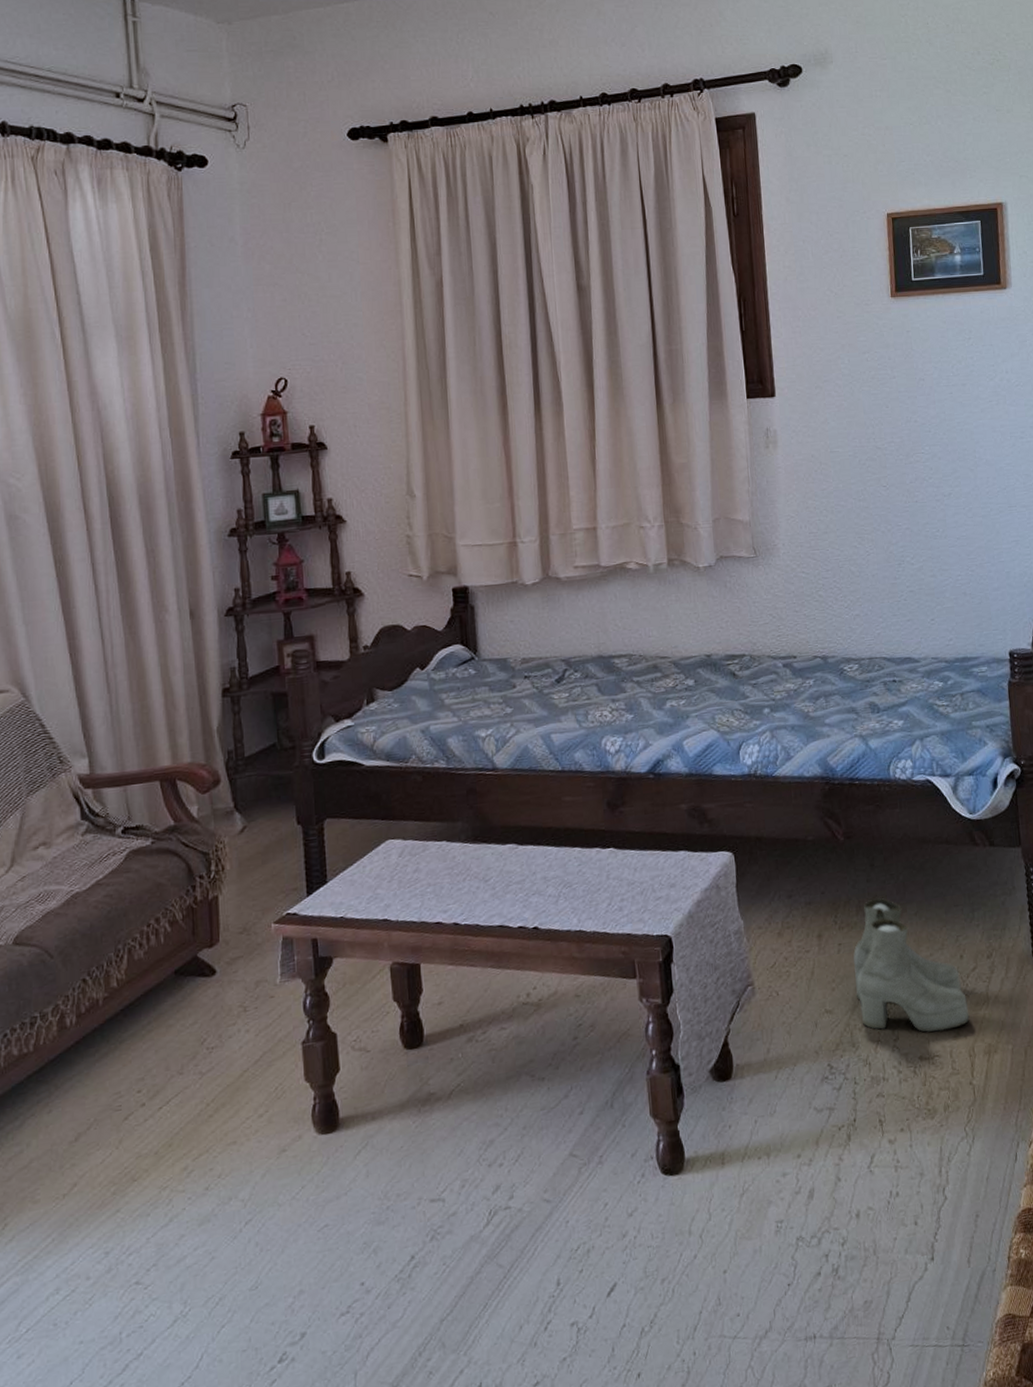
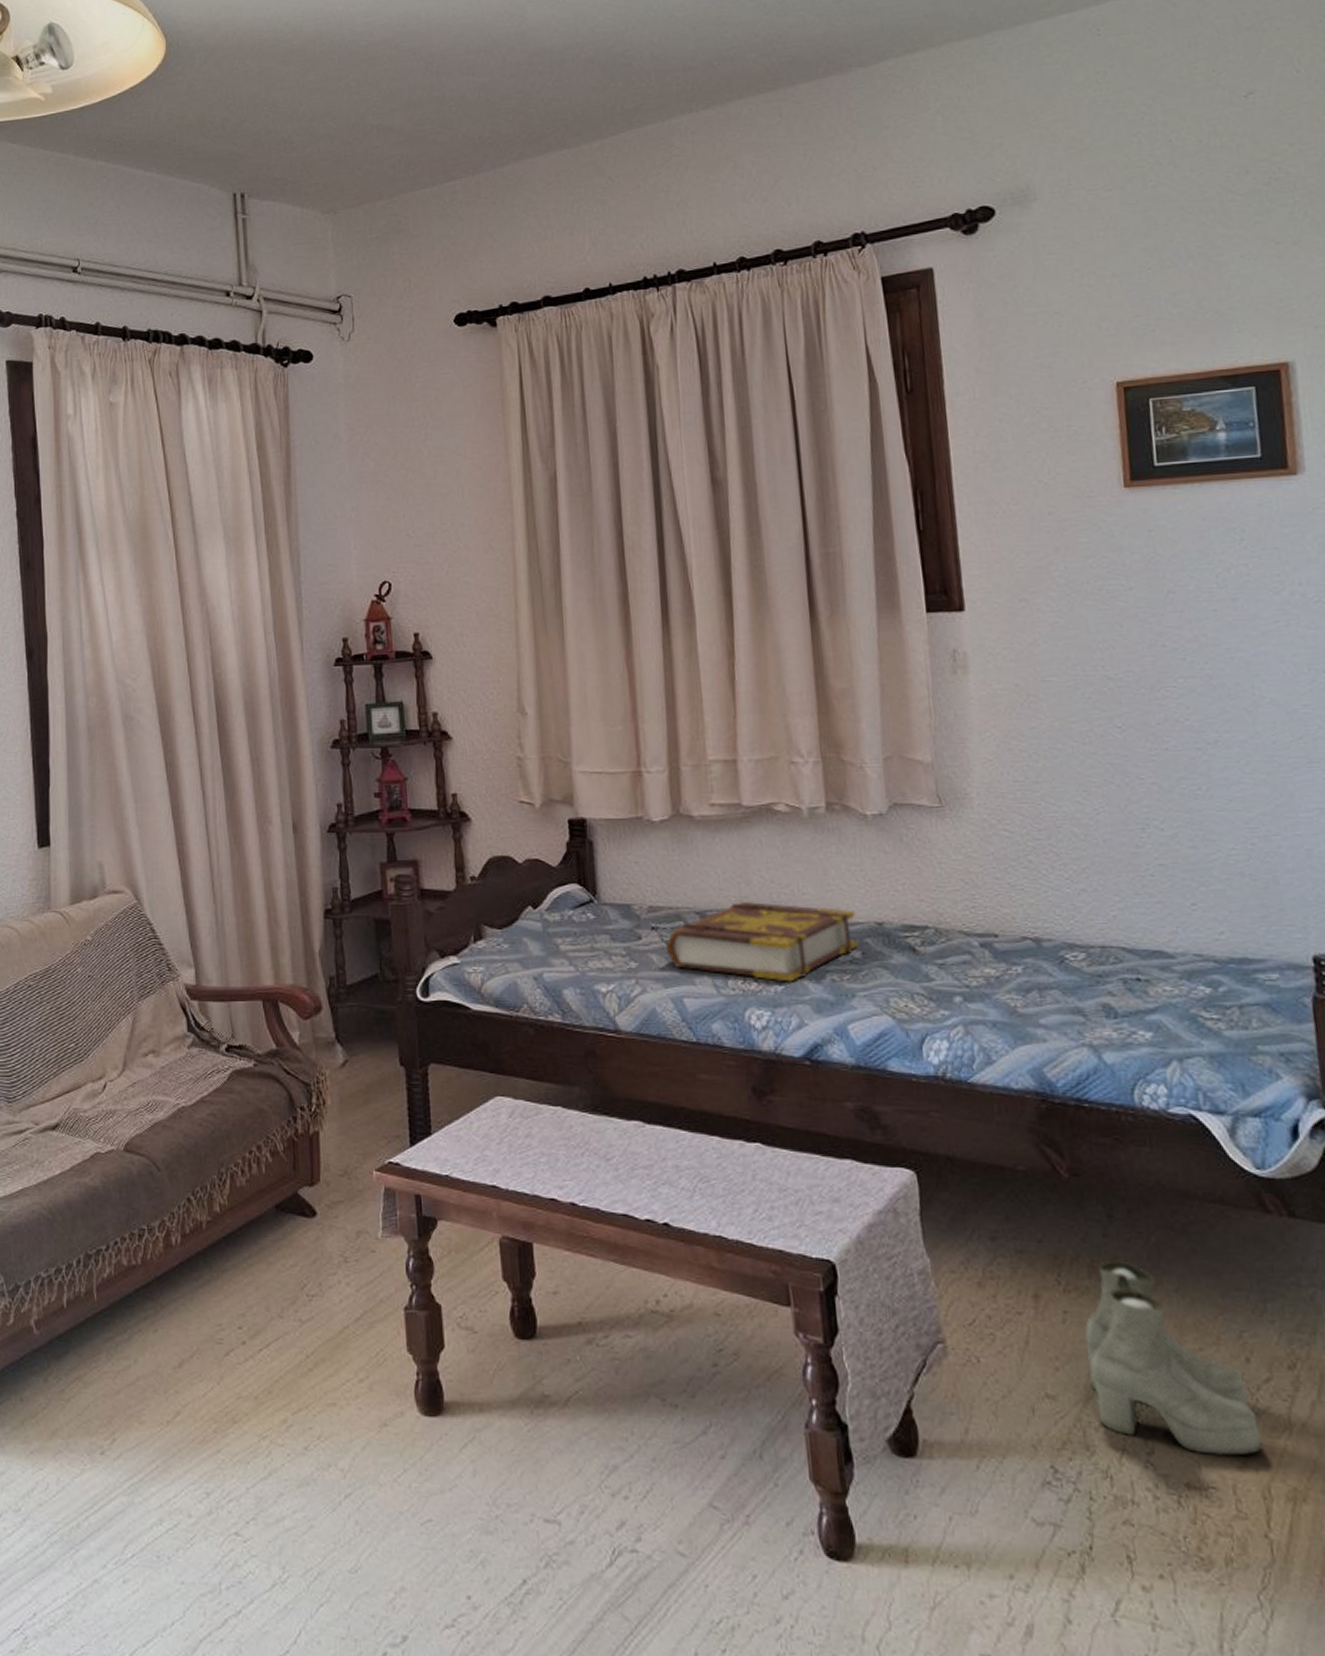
book: none [536,646,692,711] -> present [665,901,858,982]

